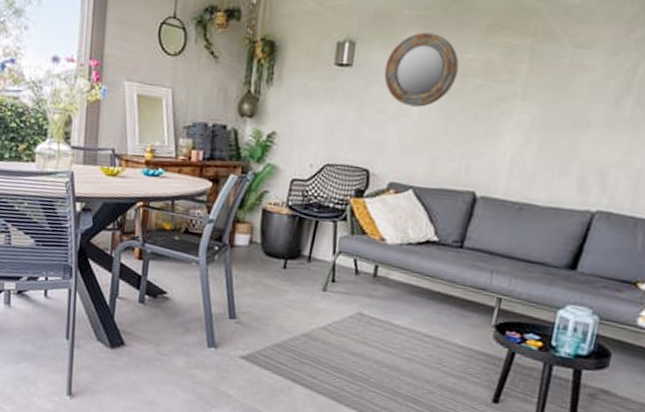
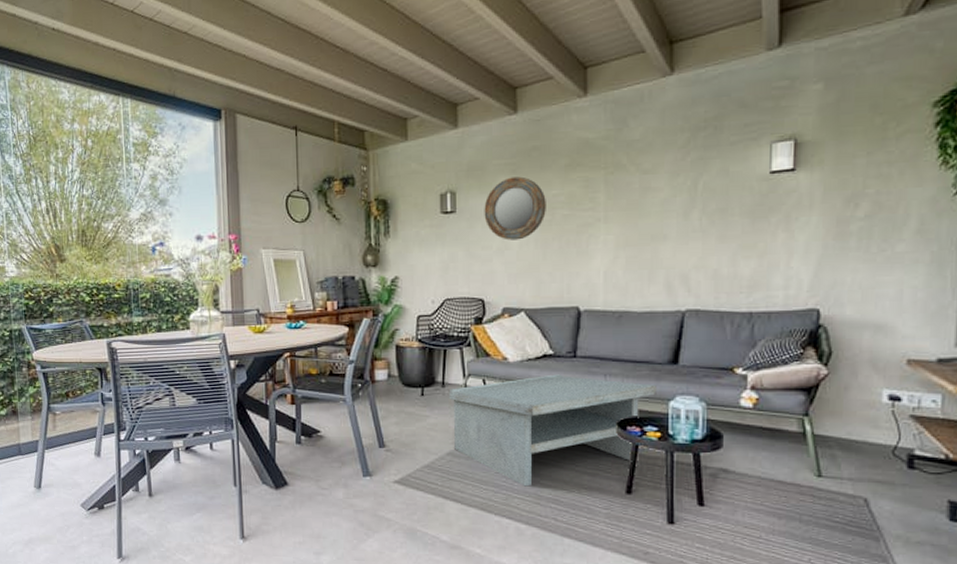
coffee table: none [312,263,548,381] -> present [448,374,657,487]

